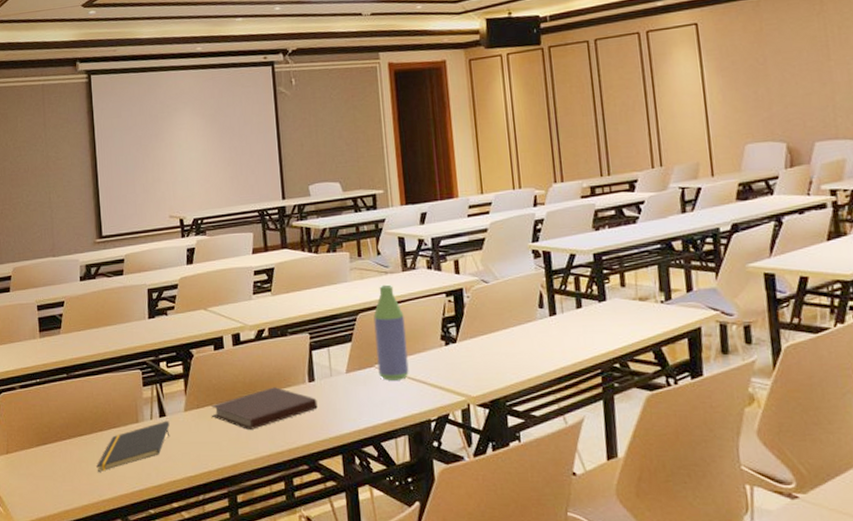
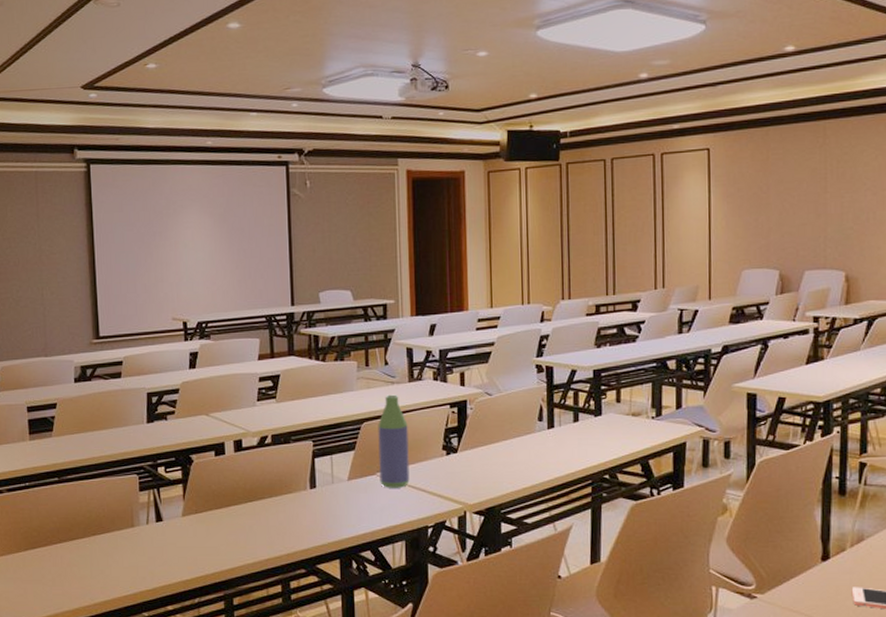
notepad: present [96,420,170,472] -> none [89,525,167,576]
notebook: present [210,387,318,430] -> none [209,493,318,535]

